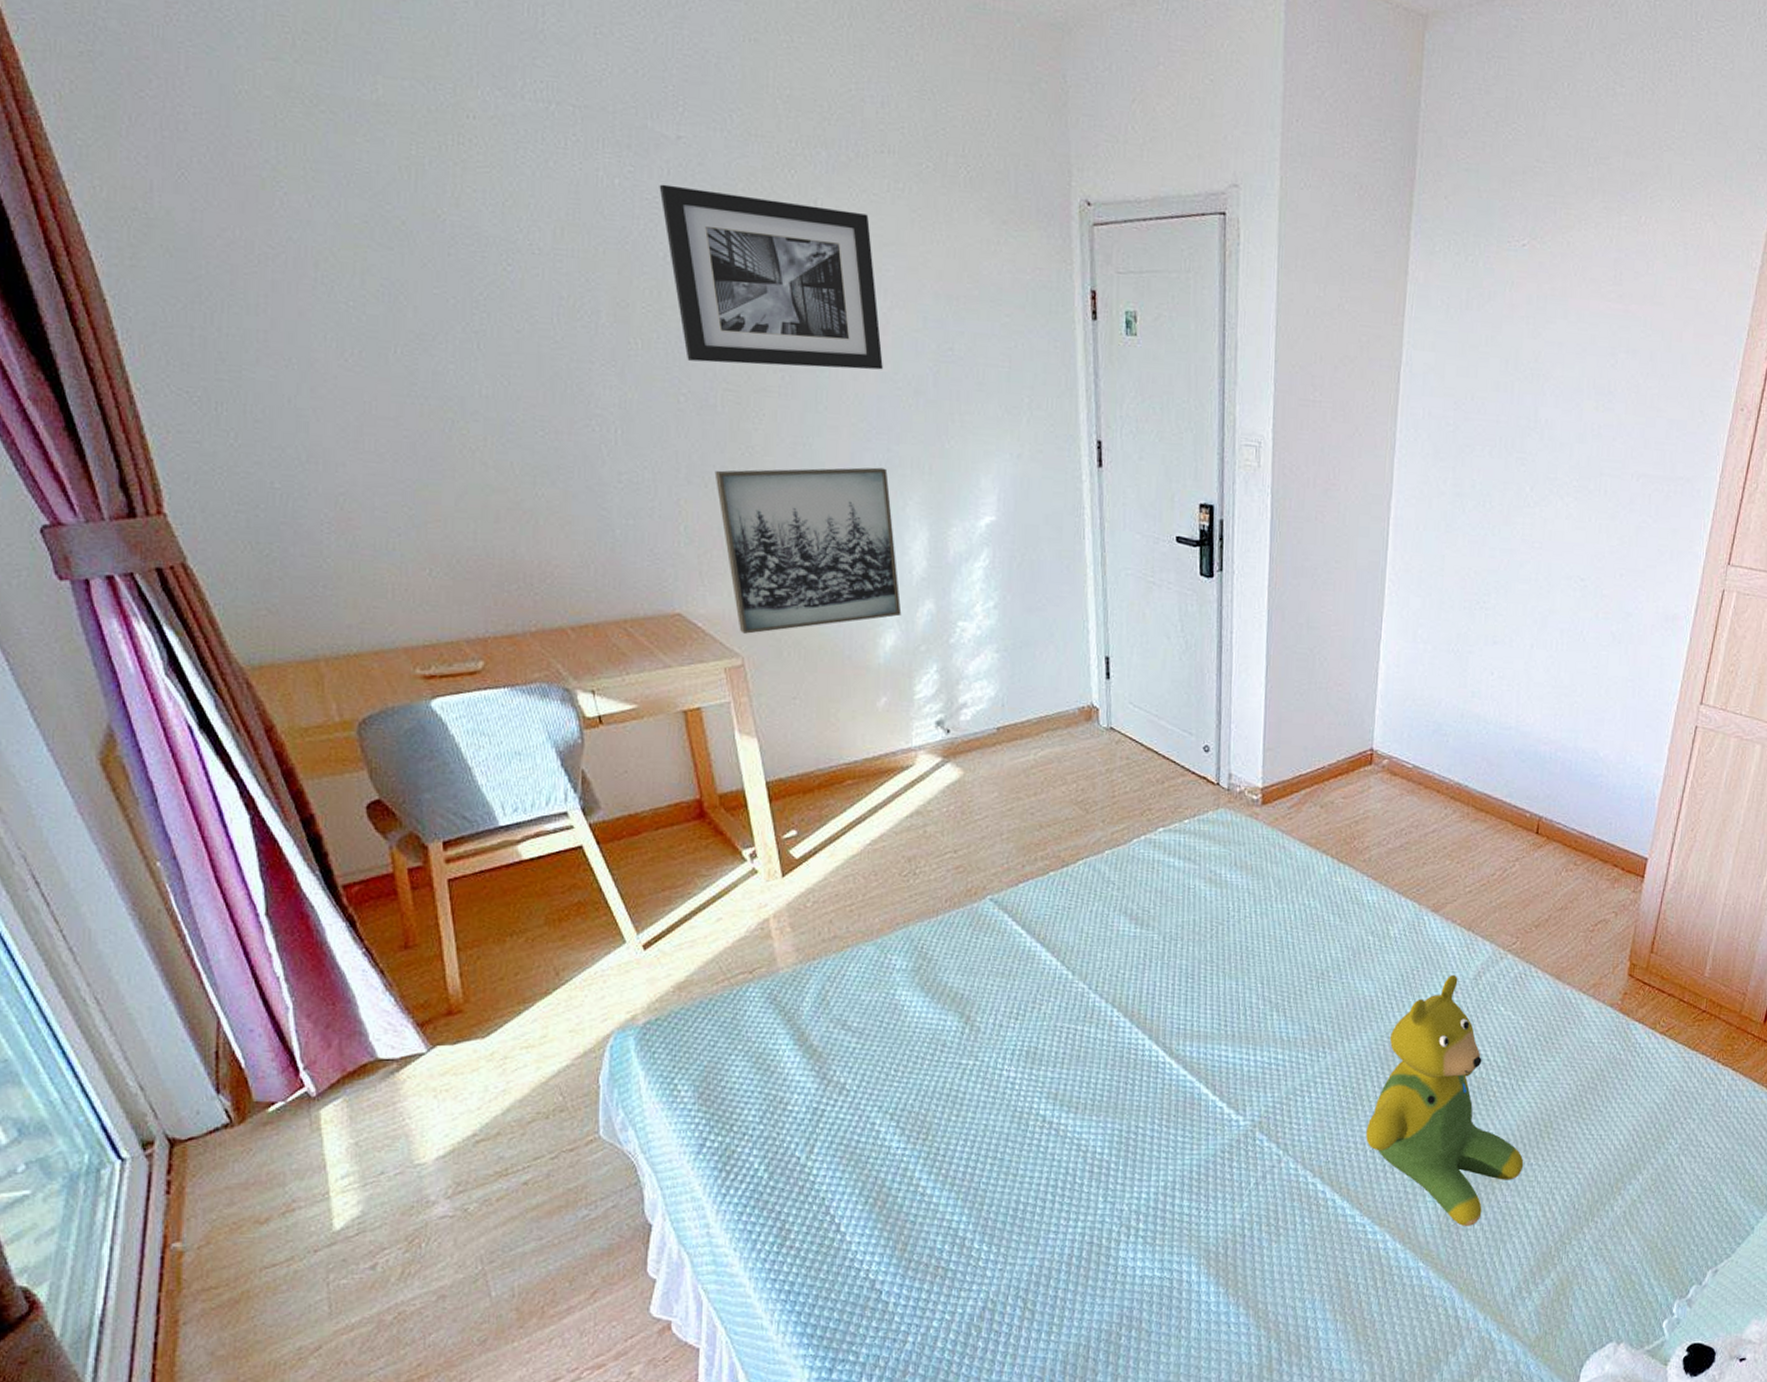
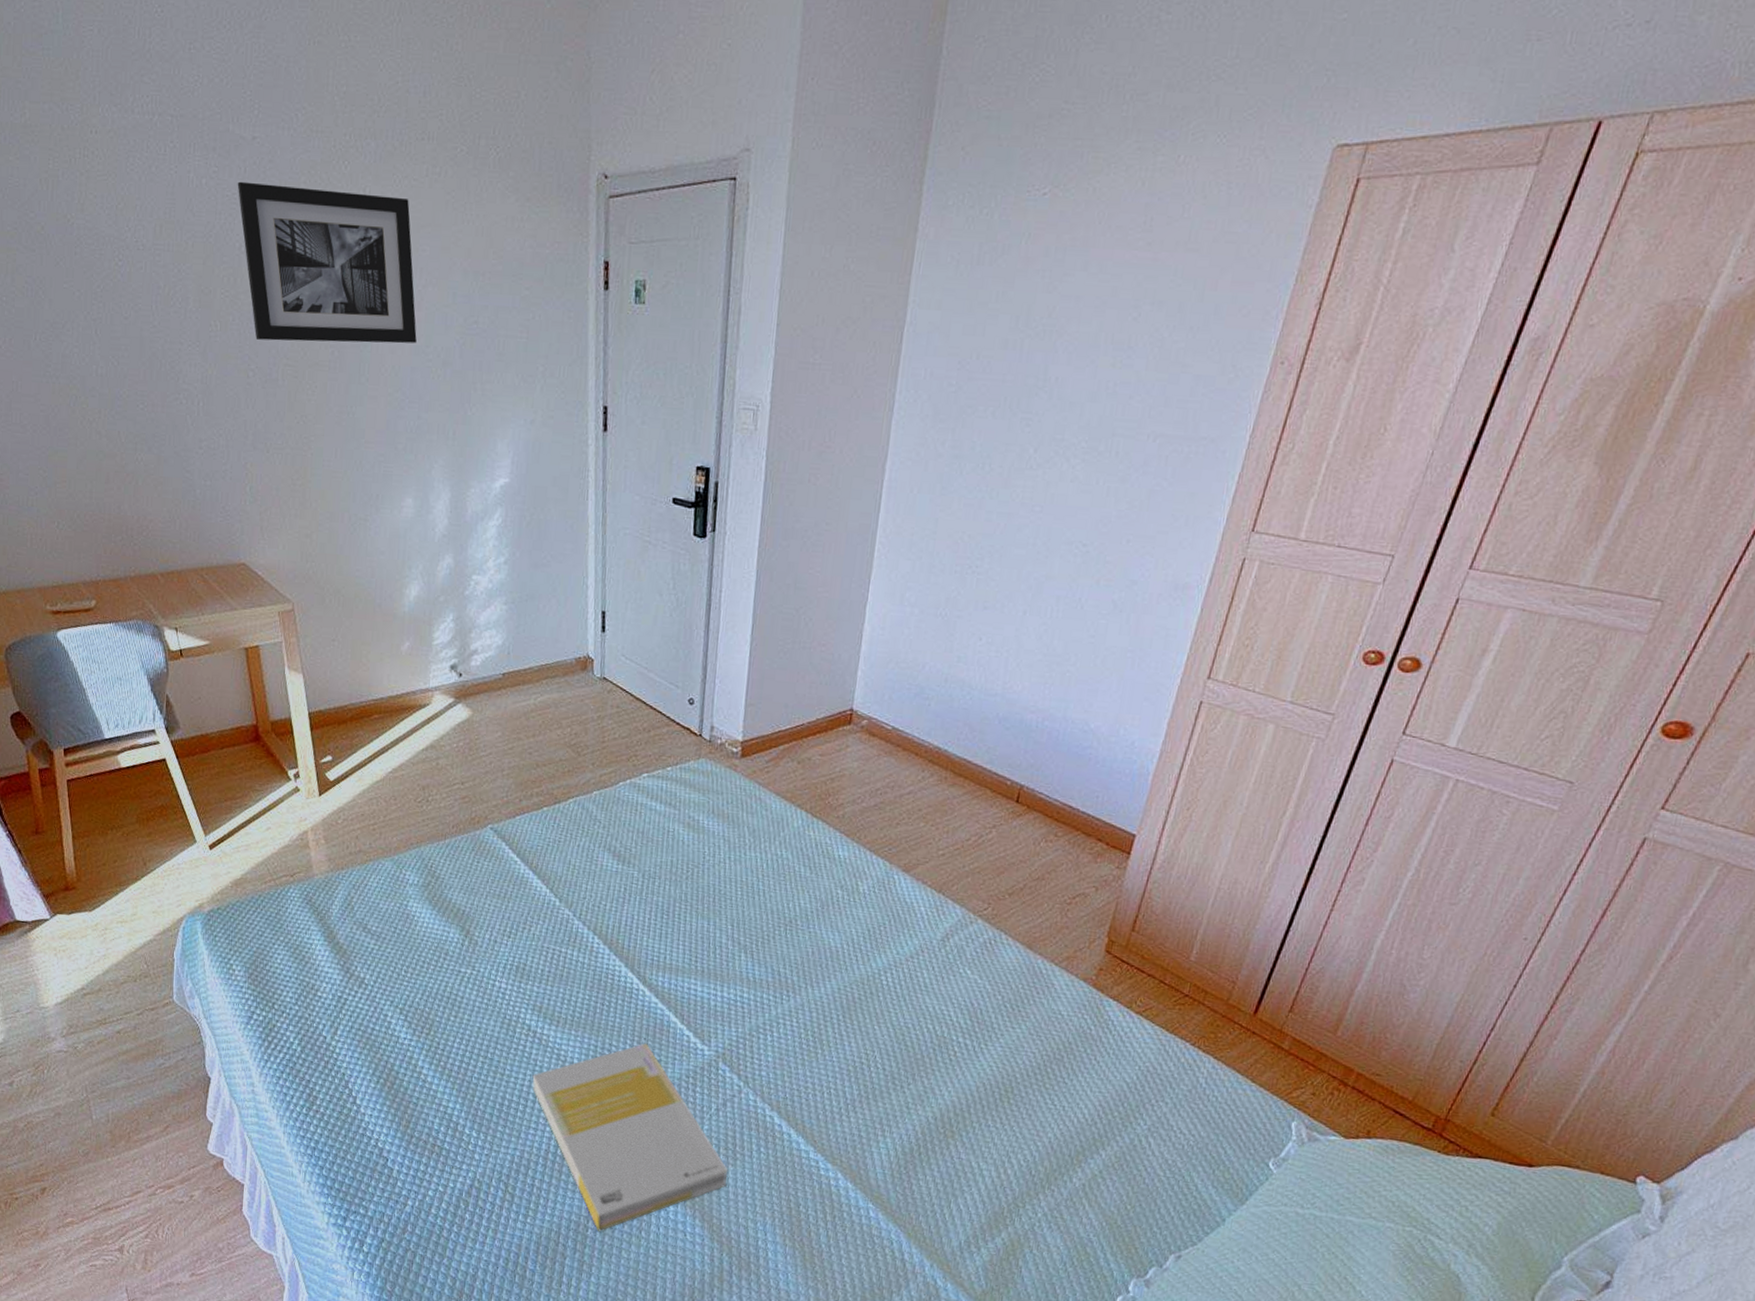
wall art: present [714,467,902,634] -> none [275,433,425,582]
book: none [1049,1120,1272,1338] -> present [532,1043,728,1232]
teddy bear: present [1366,974,1524,1227] -> none [824,933,981,1177]

